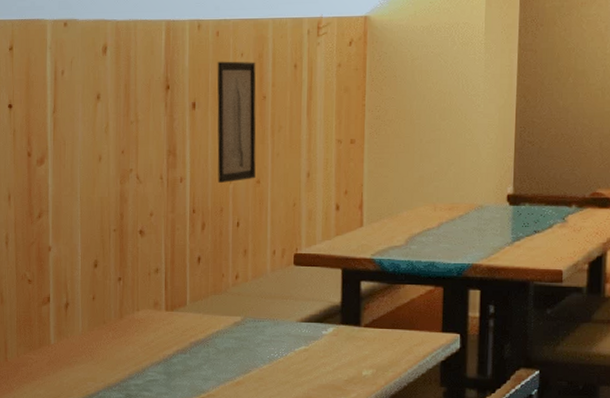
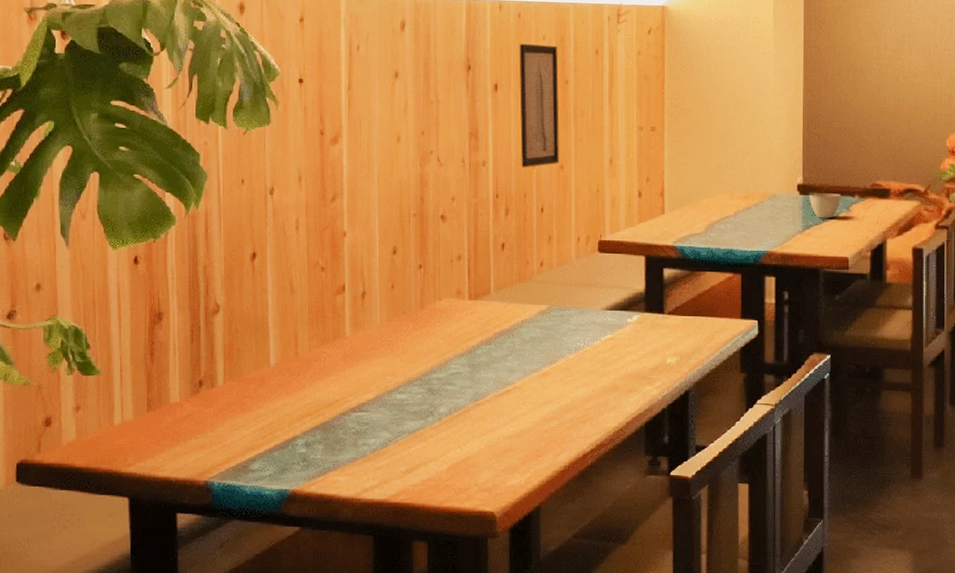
cup: none [520,204,556,230] -> present [809,193,841,218]

